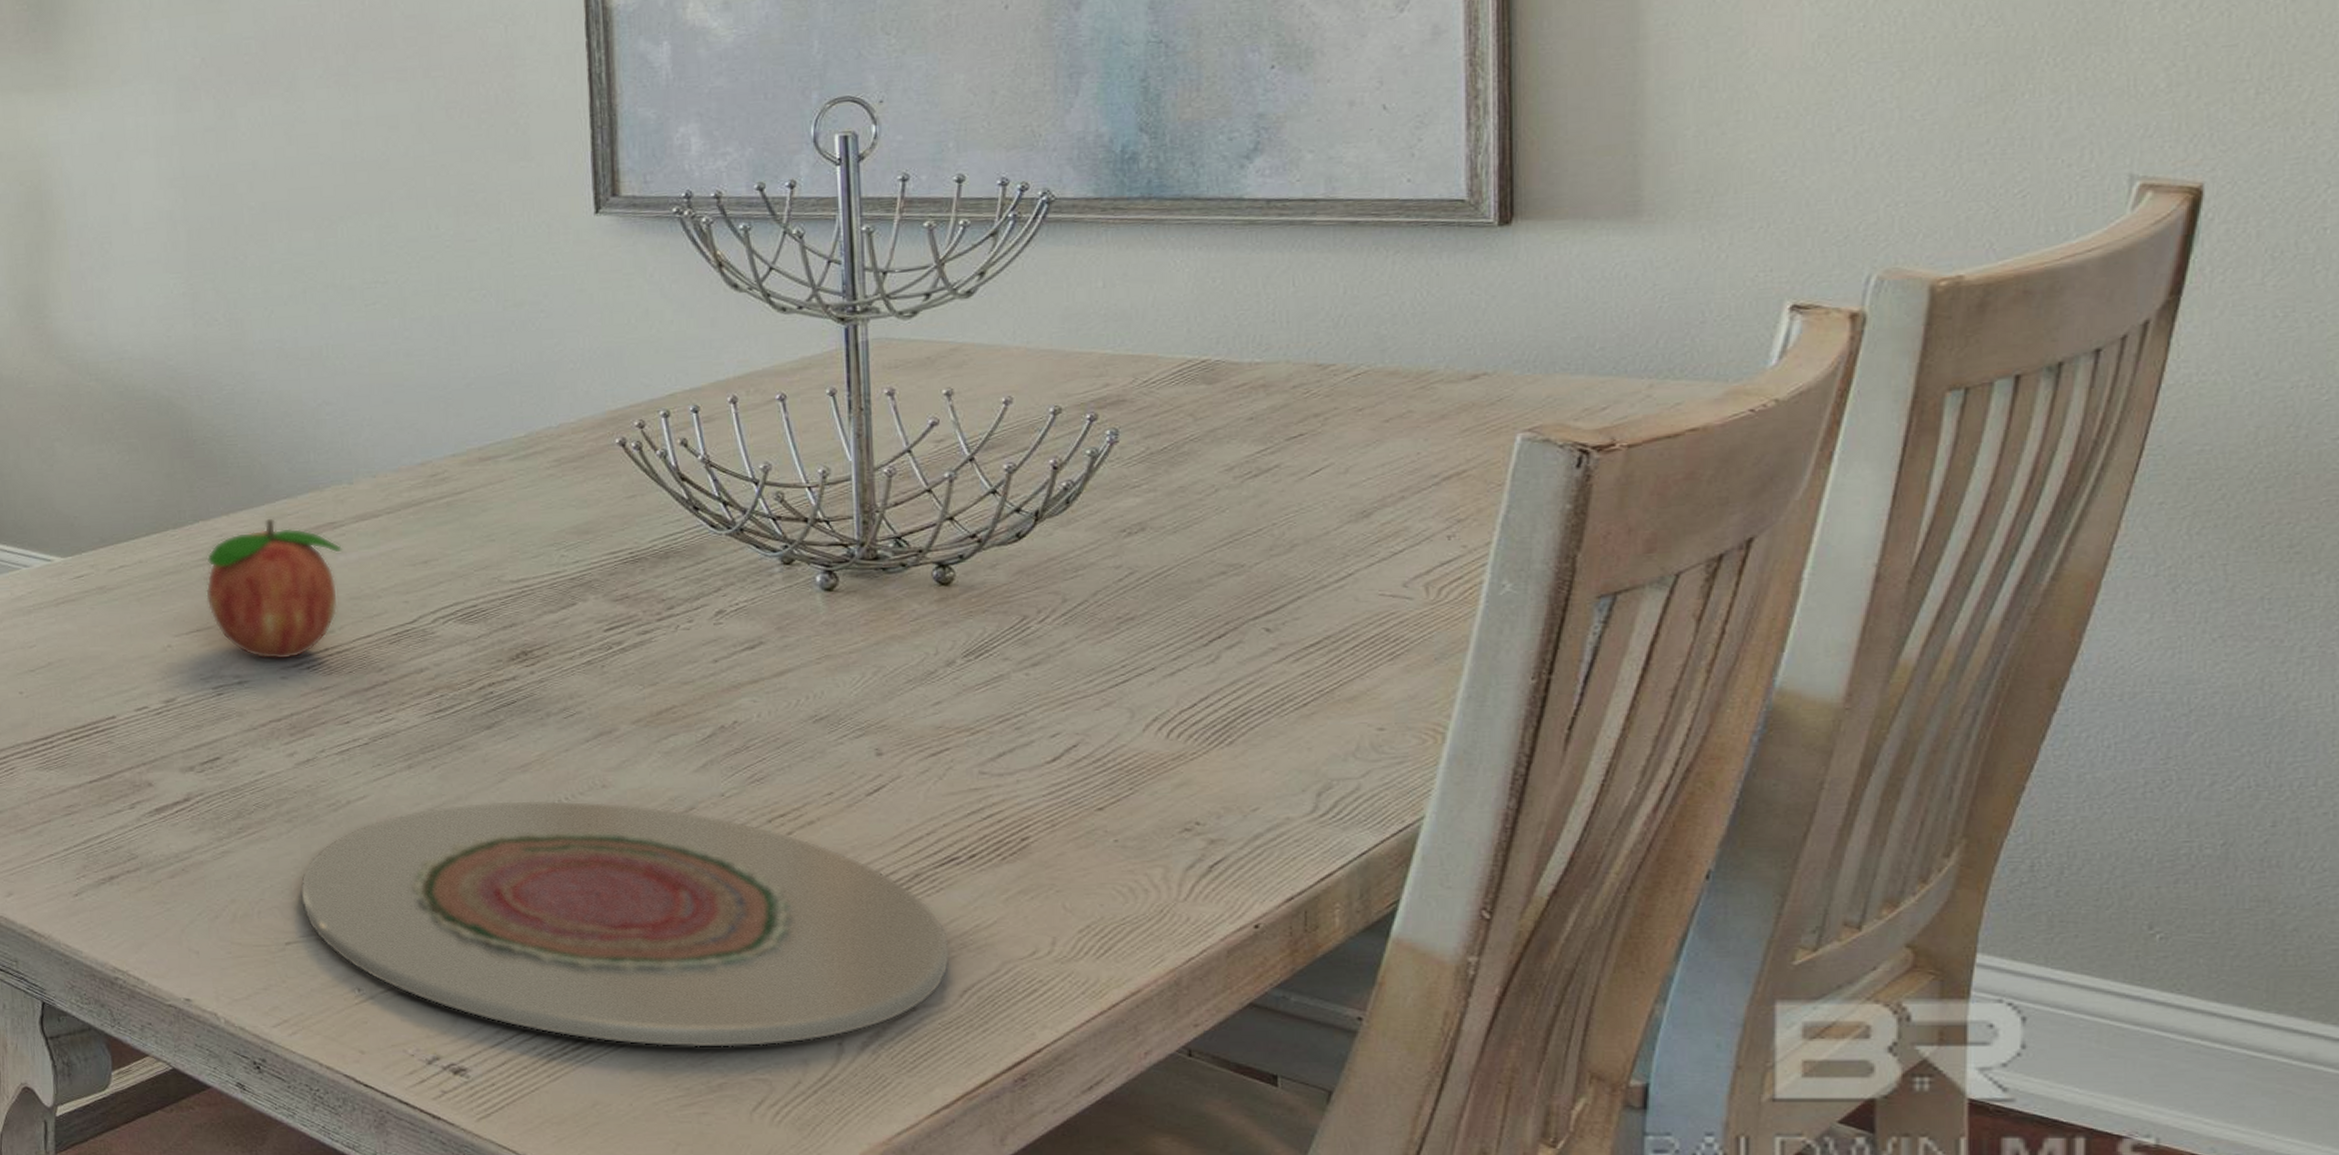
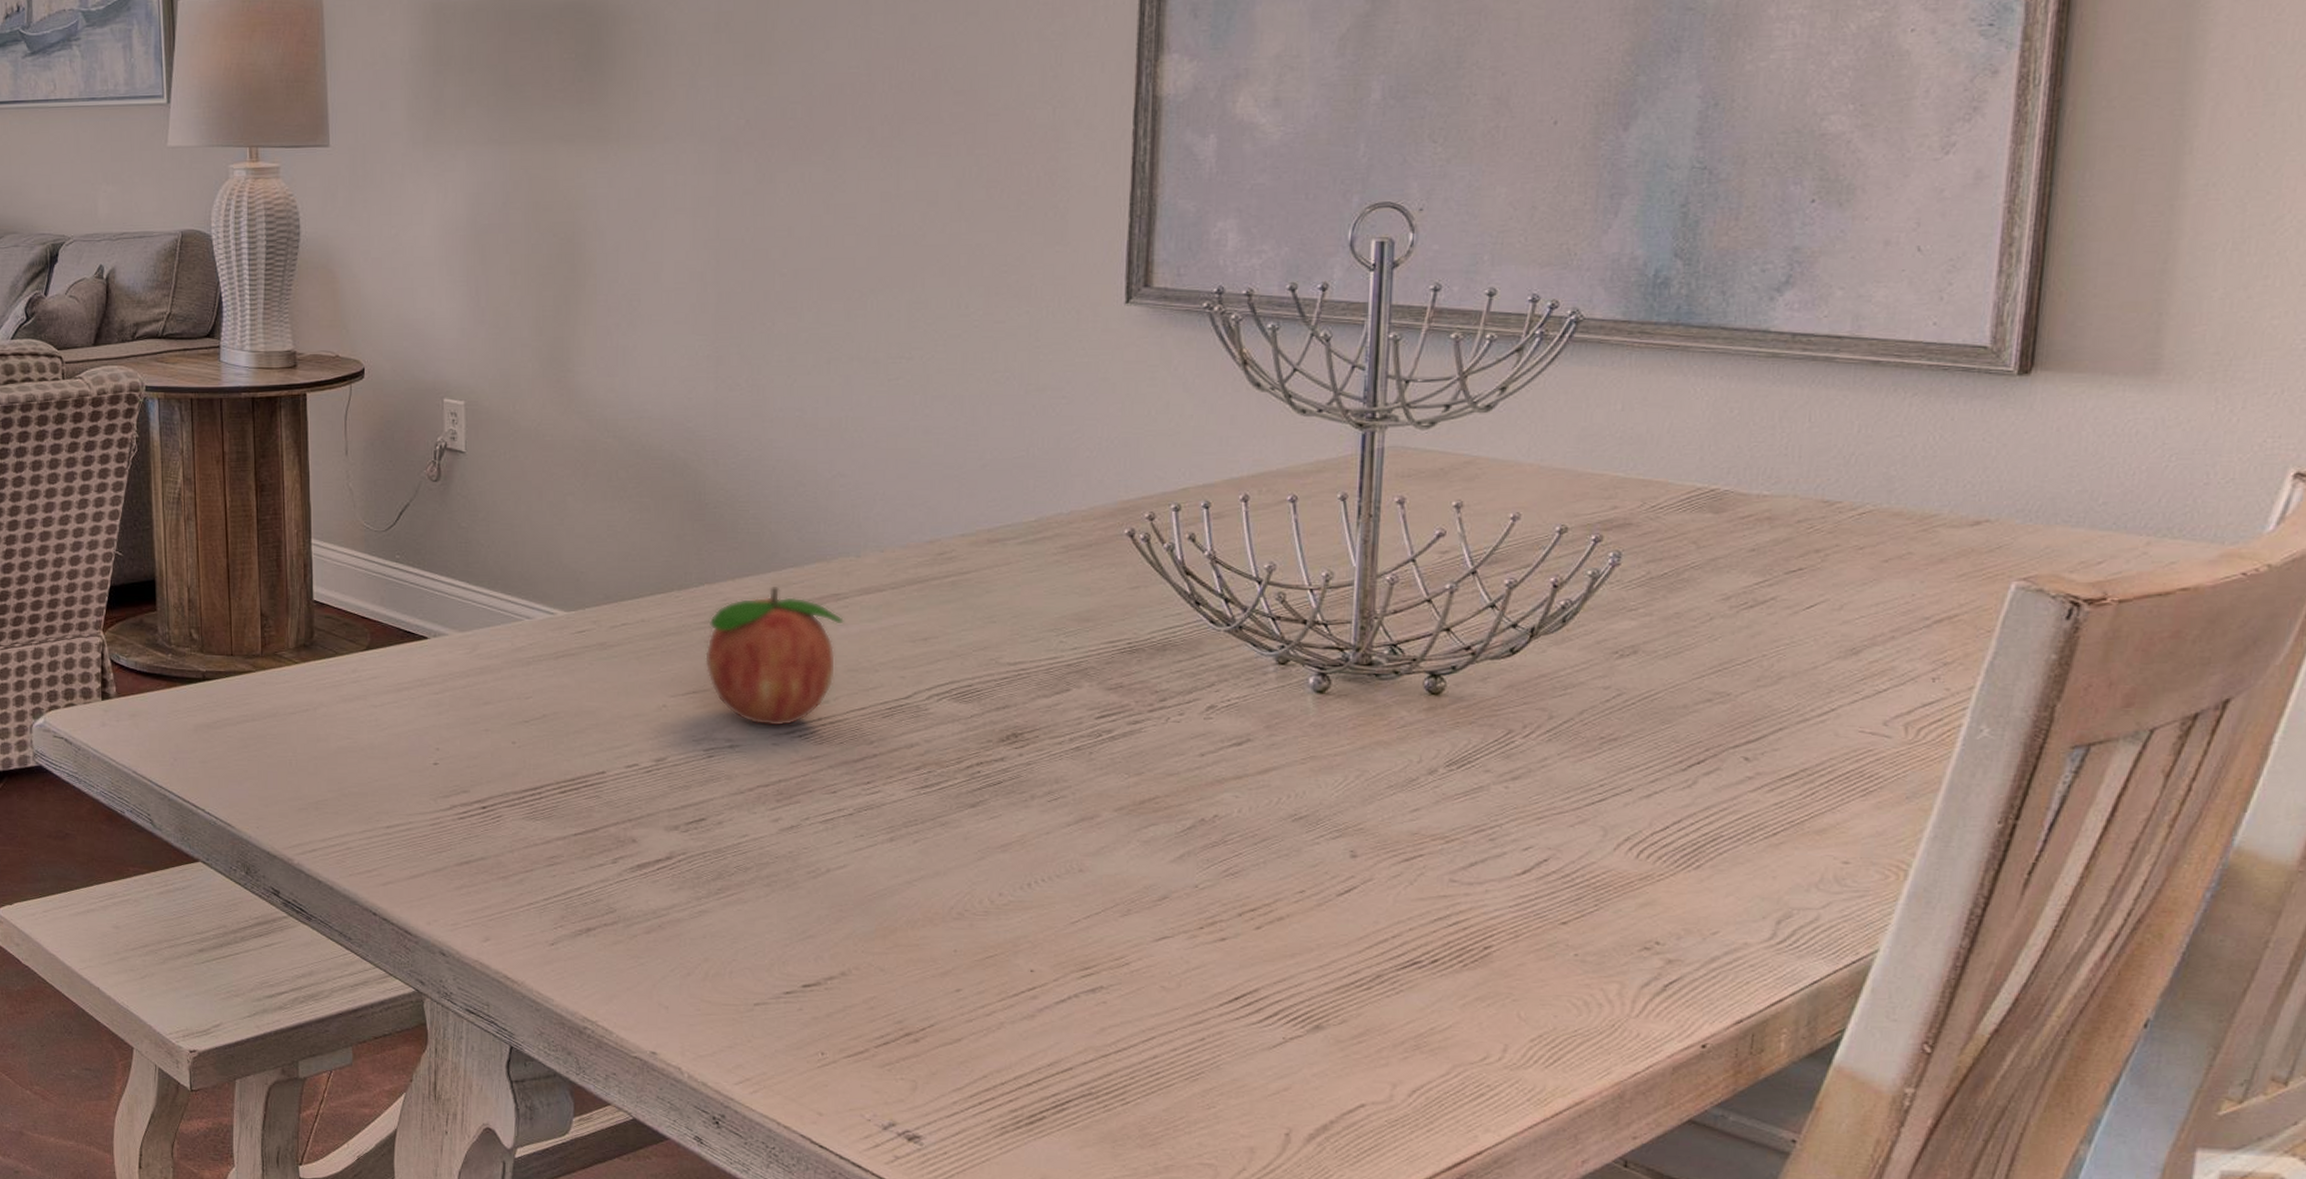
plate: present [299,800,951,1047] -> none [772,878,1405,1133]

